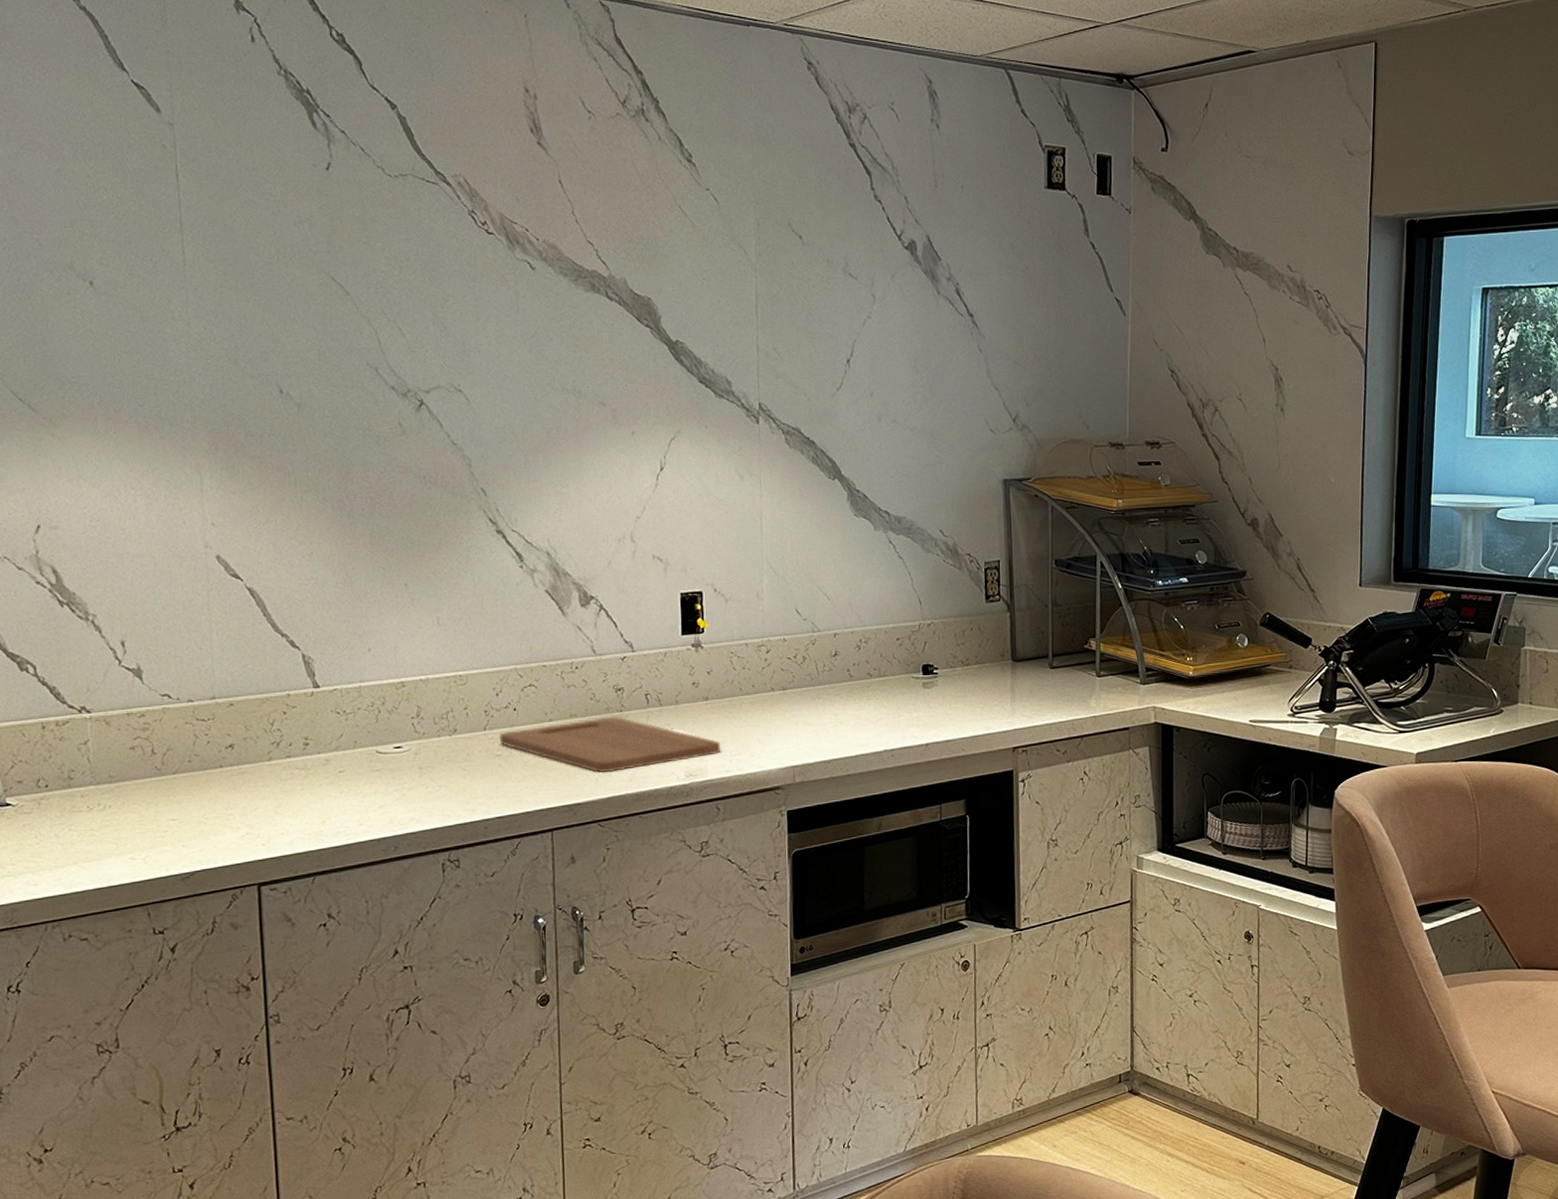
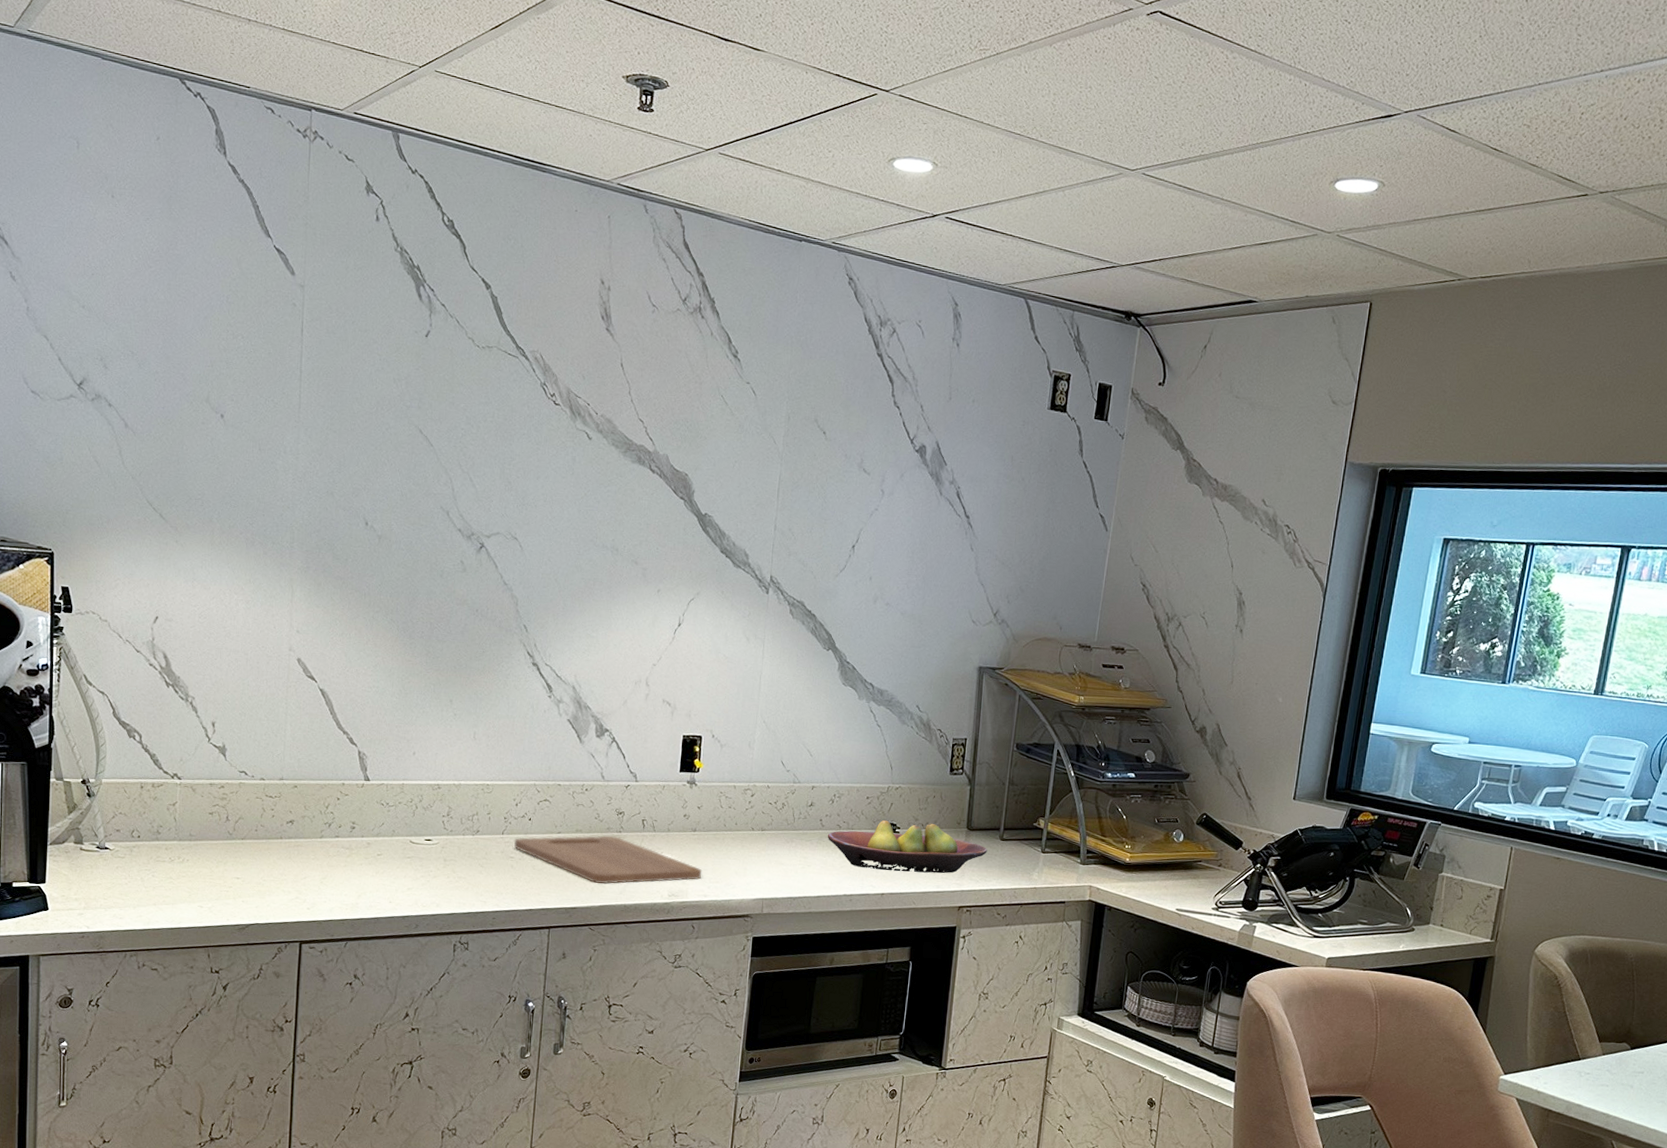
fruit bowl: none [857,658,1037,718] -> present [827,819,988,874]

